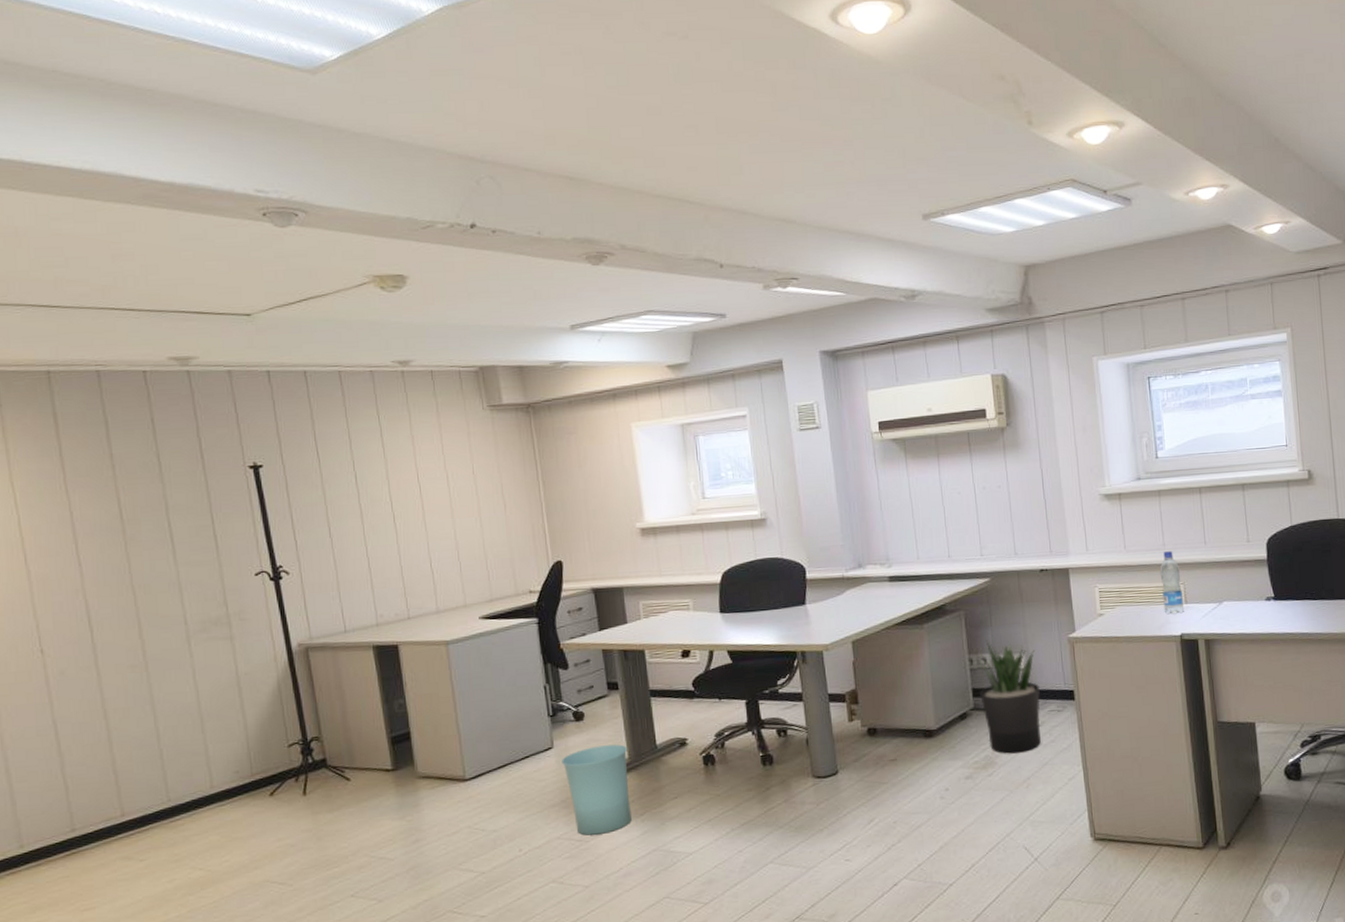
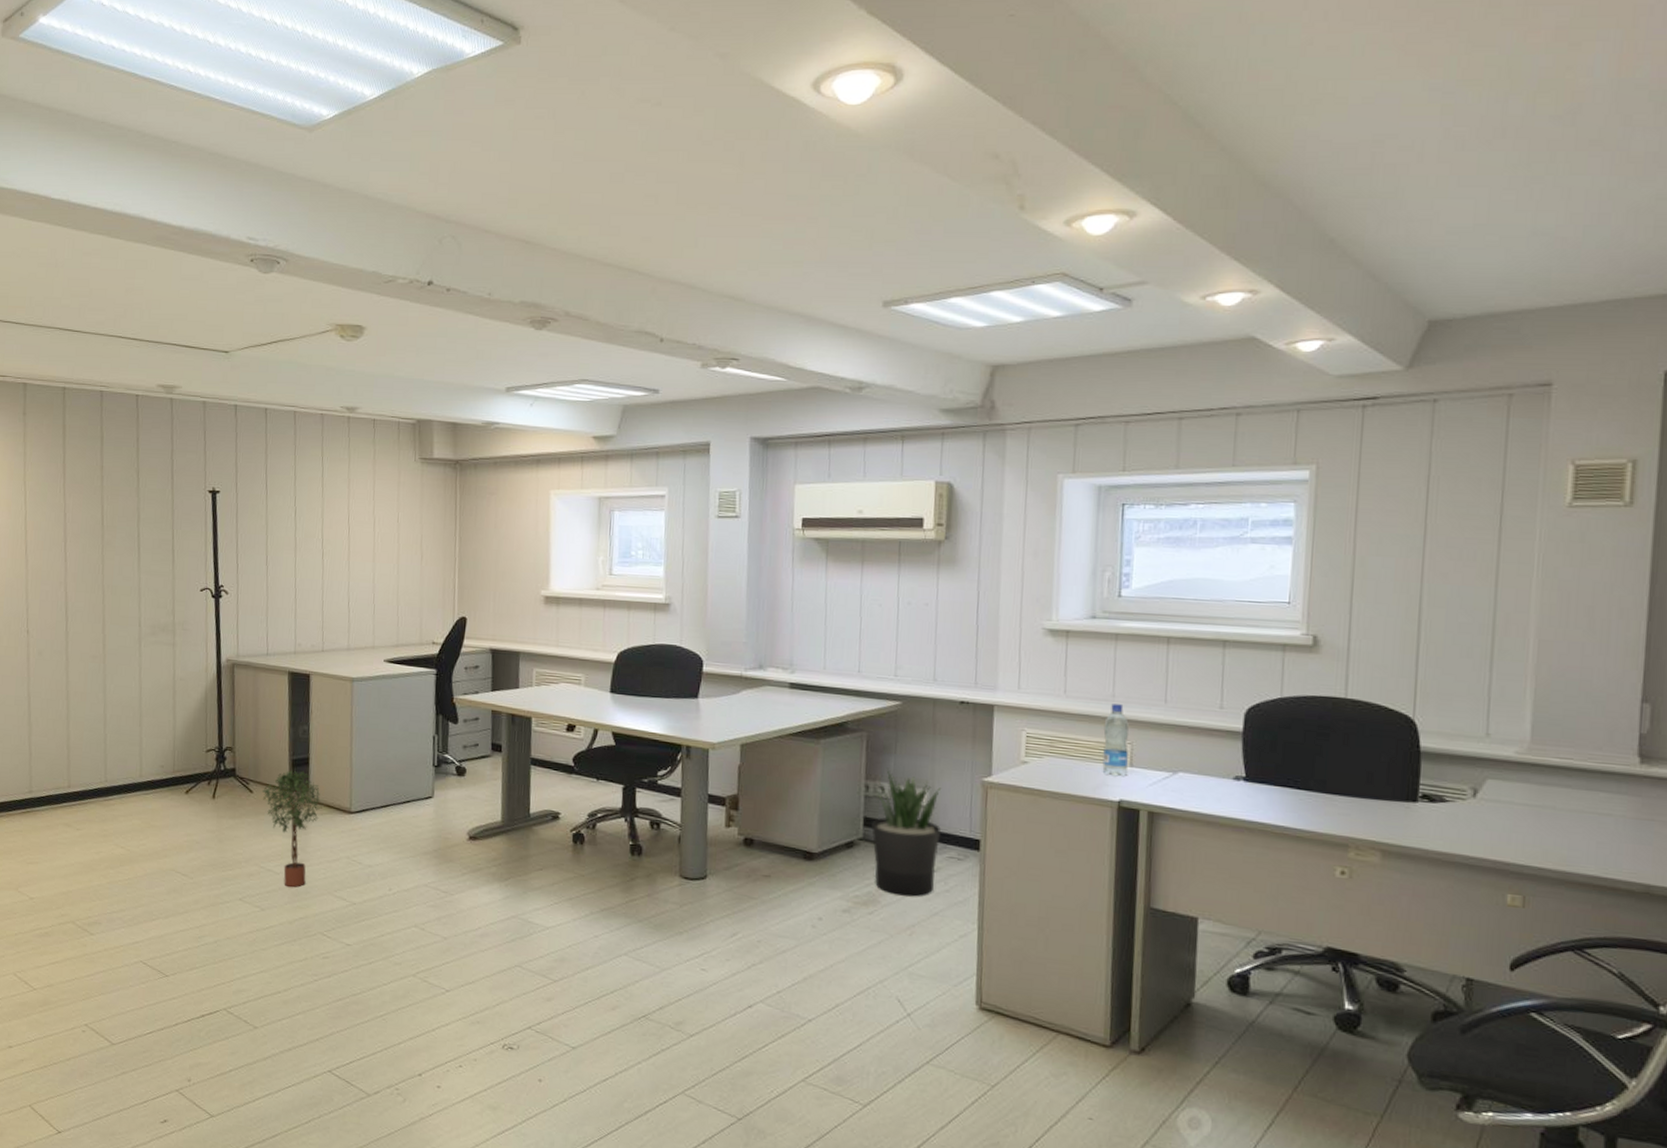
potted tree: none [361,747,433,871] -> present [263,771,322,887]
waste bin: present [562,744,632,835] -> none [439,803,502,891]

